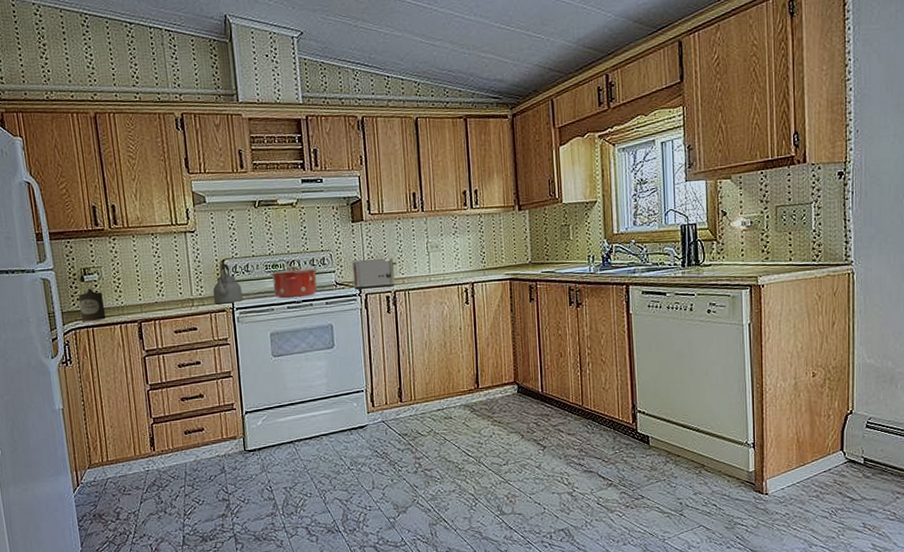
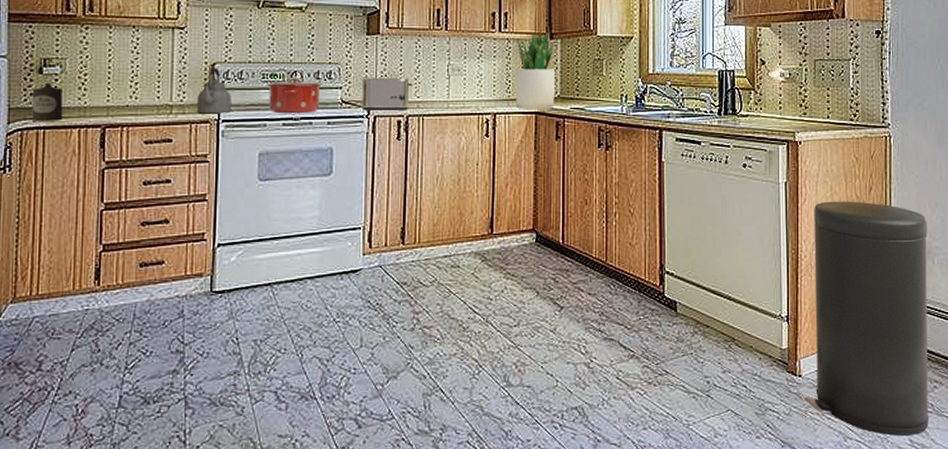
planter: none [487,202,527,277] -> present [515,29,556,110]
pedal bin: none [771,336,892,542] -> present [804,201,929,436]

